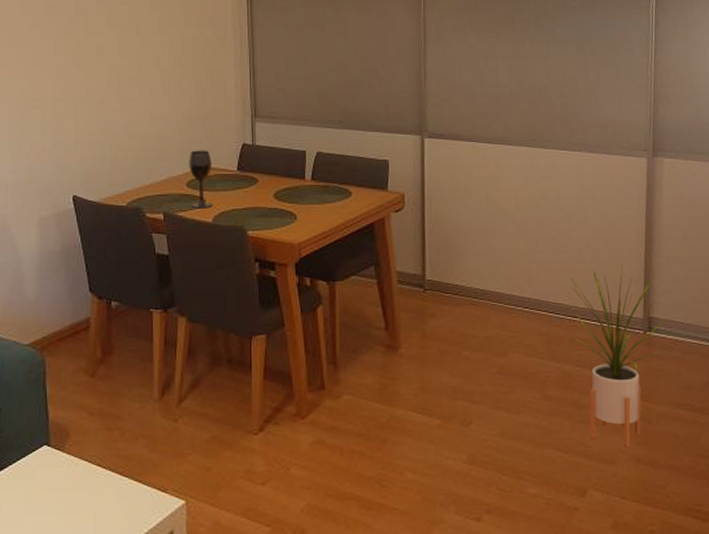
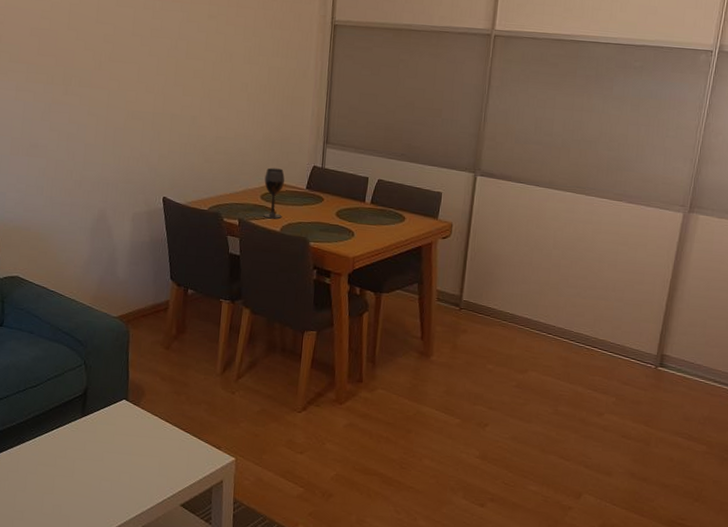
house plant: present [569,264,667,448] -> none [587,305,680,464]

